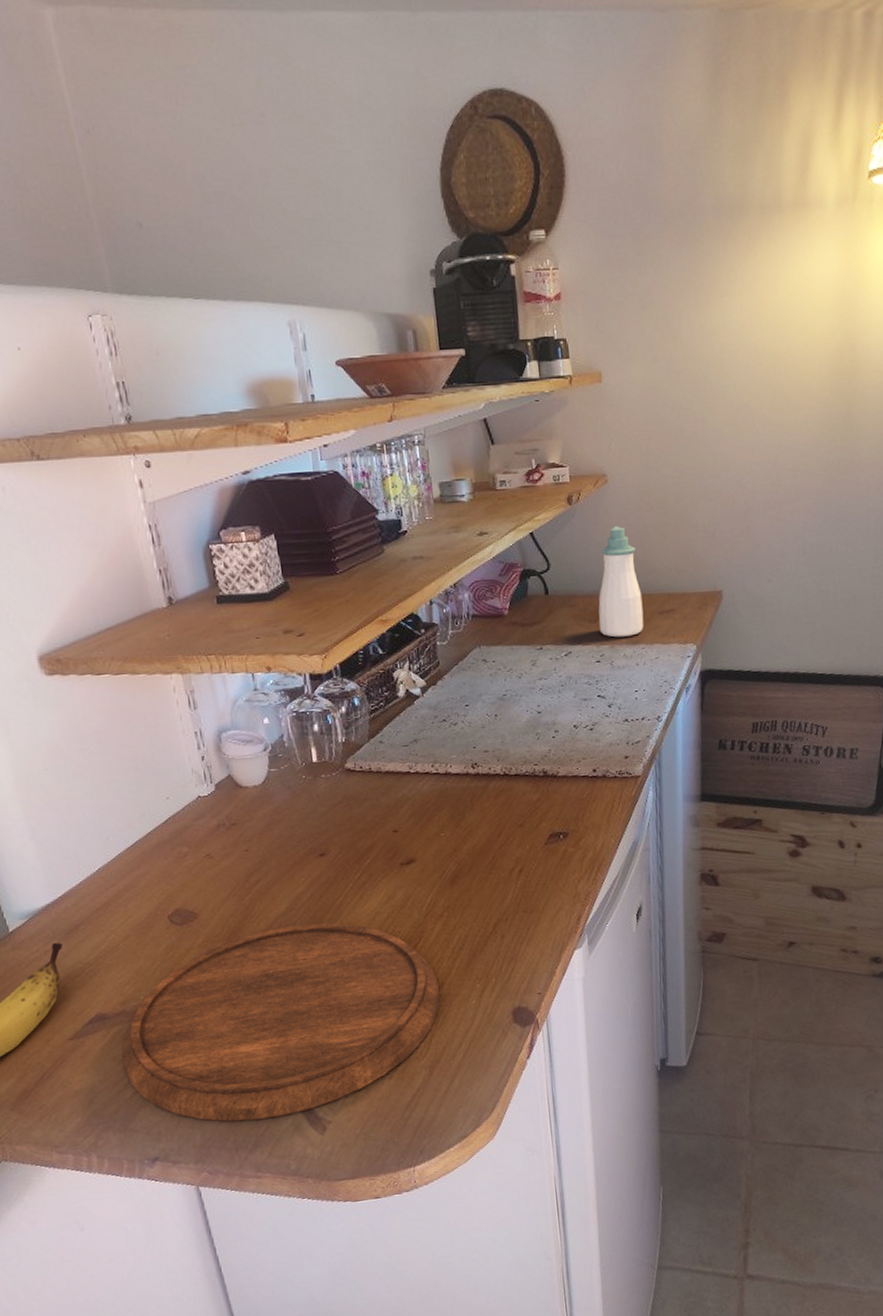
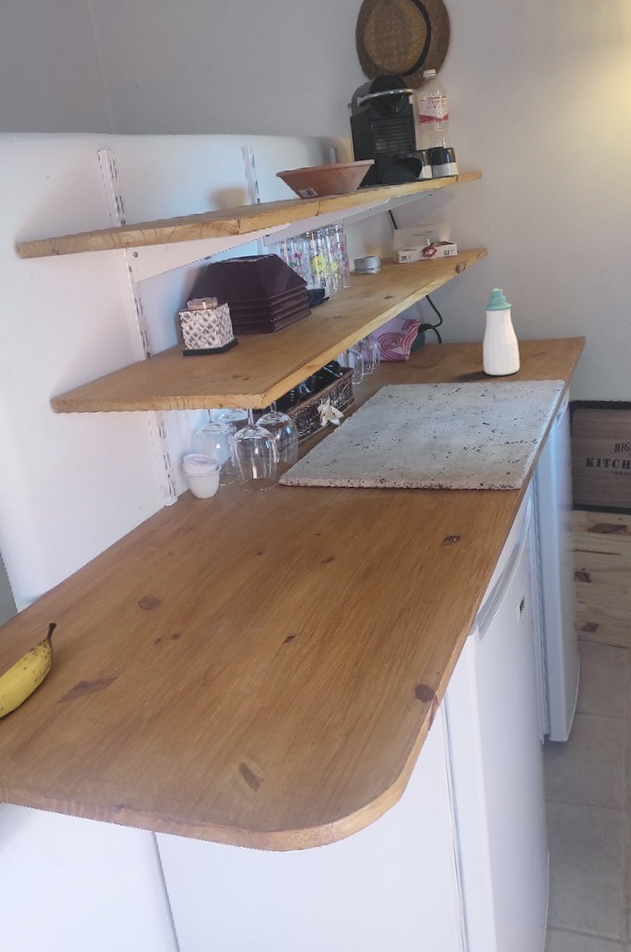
cutting board: present [121,923,440,1122] -> none [98,609,355,776]

